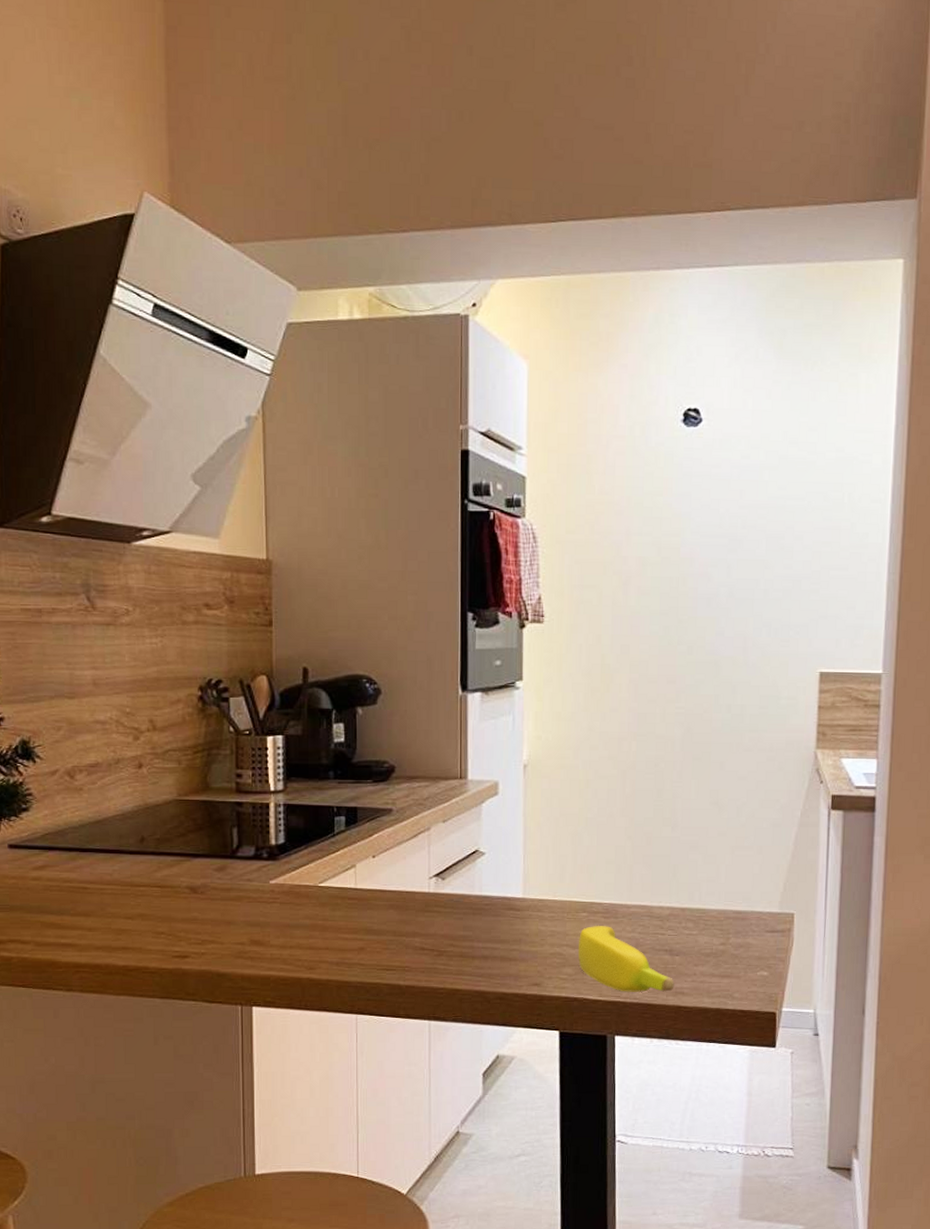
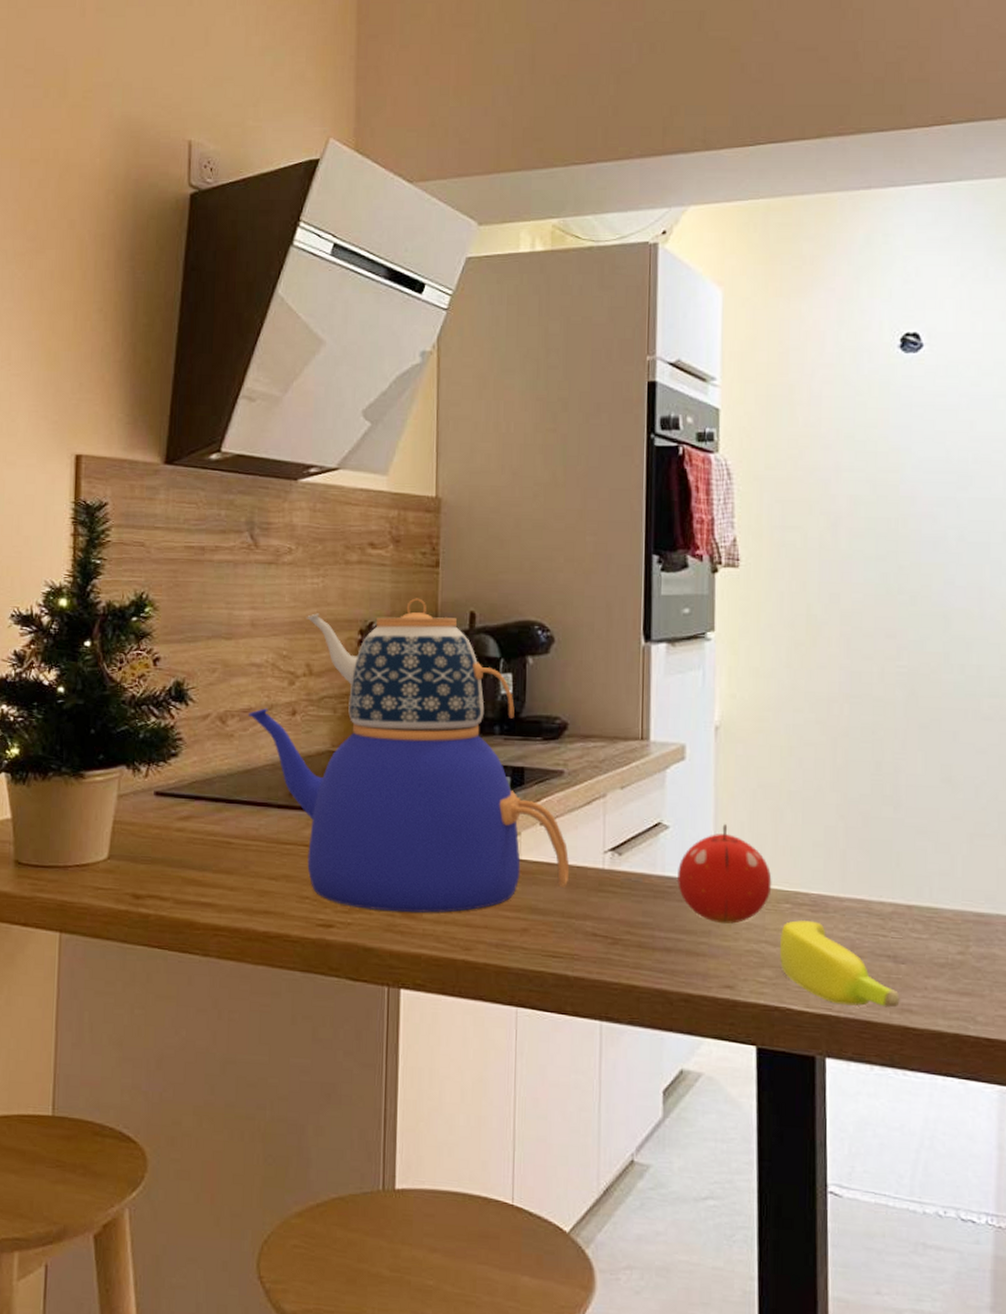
teapot: none [96,655,400,941] -> present [249,598,570,913]
fruit: none [493,848,572,933] -> present [677,823,772,925]

